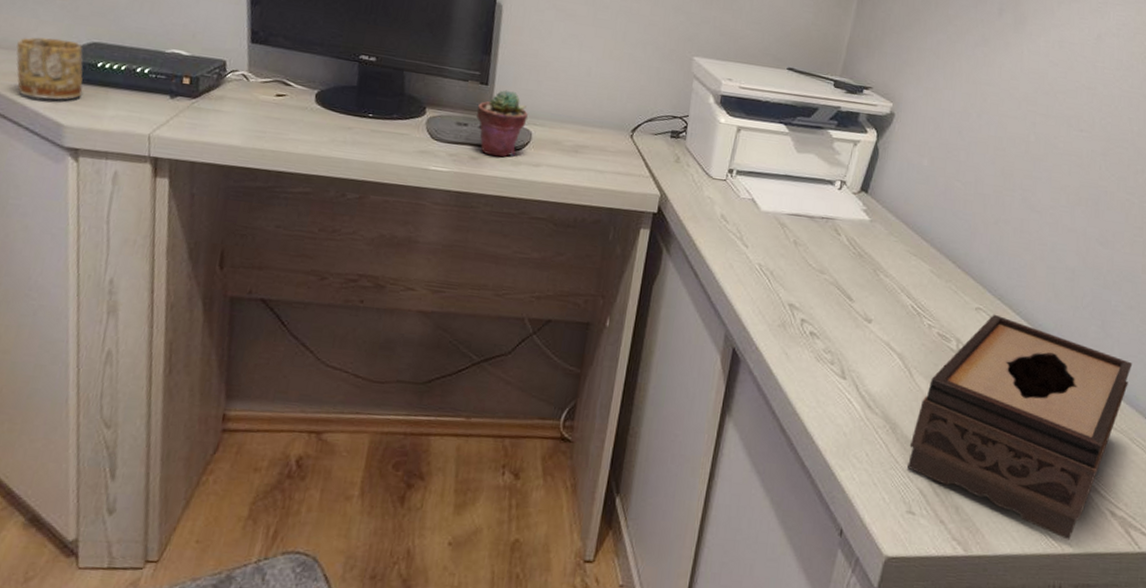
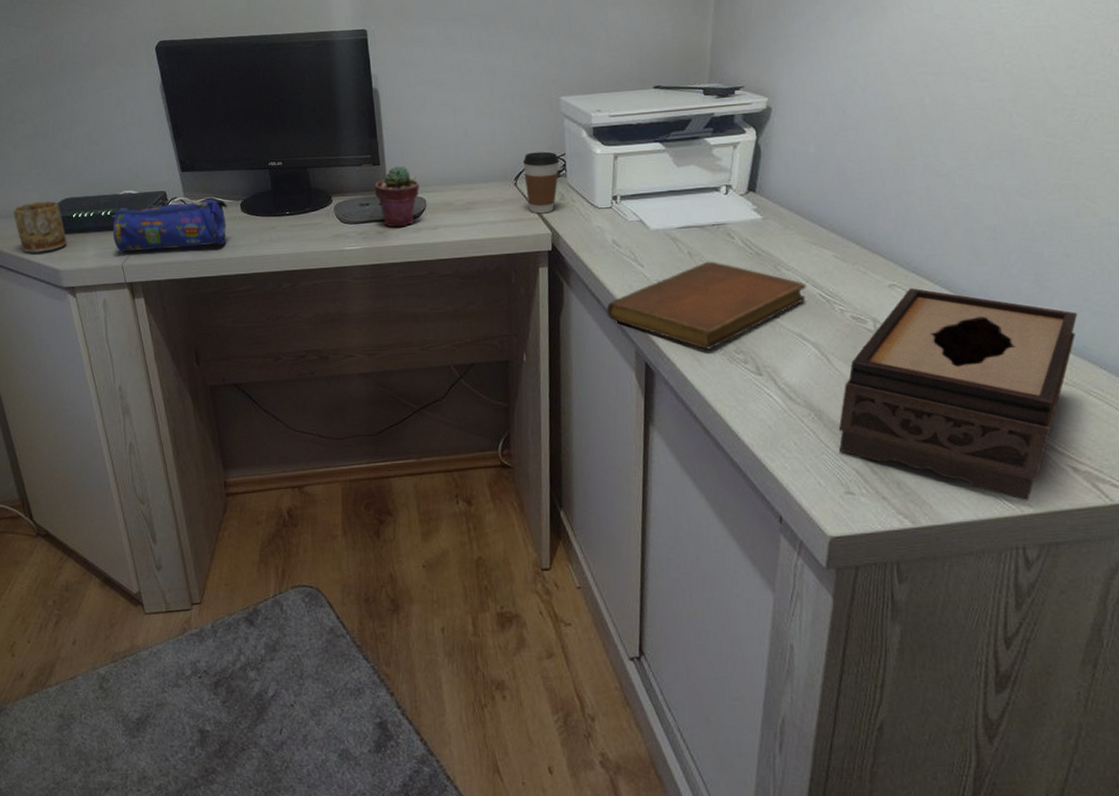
pencil case: none [145,68,300,136] -> present [112,199,228,252]
coffee cup: none [641,106,682,174] -> present [522,151,560,214]
notebook: none [702,253,901,345] -> present [606,261,807,350]

